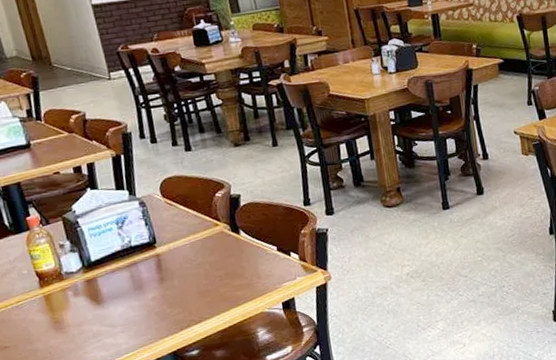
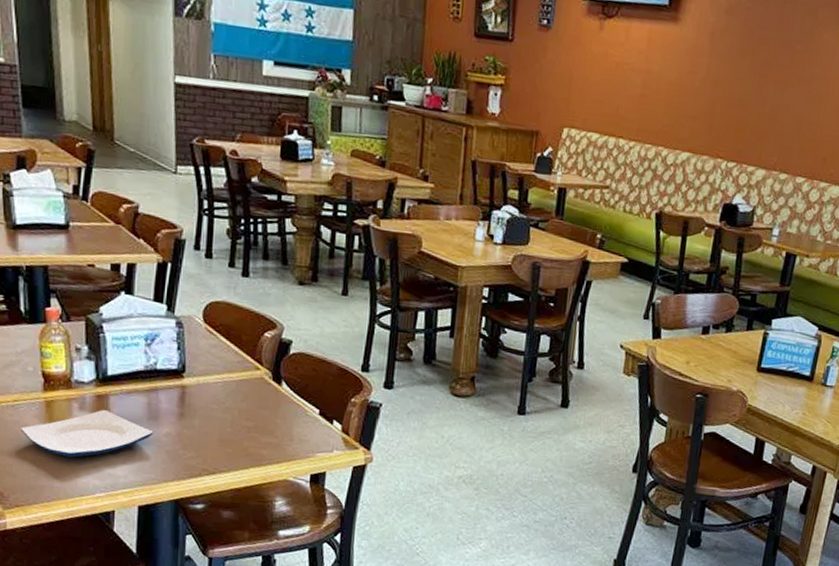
plate: none [28,290,142,339] -> present [21,409,154,458]

